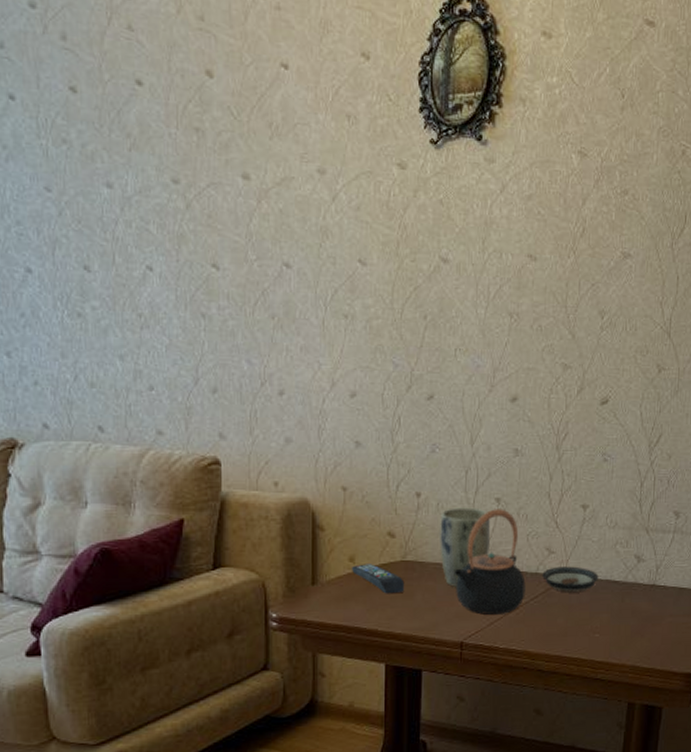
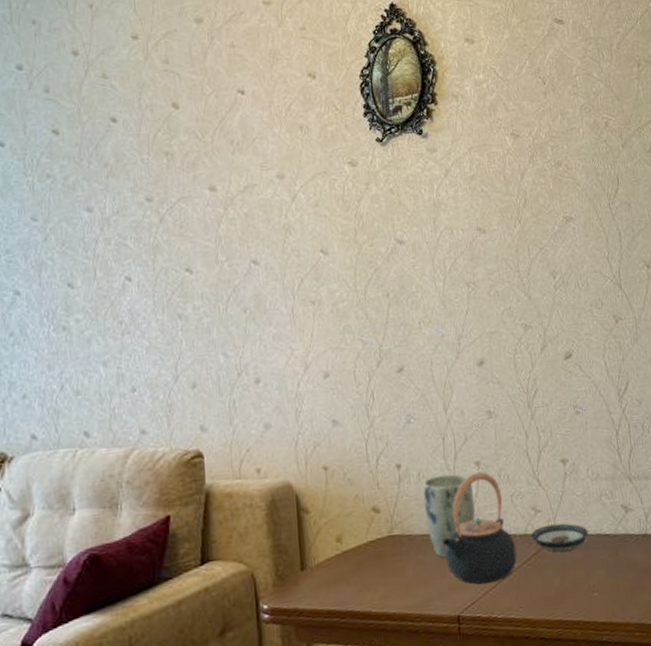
remote control: present [352,564,405,594] -> none [340,542,395,573]

